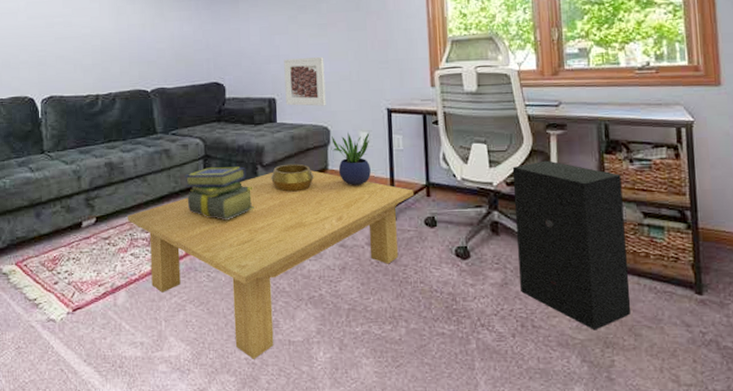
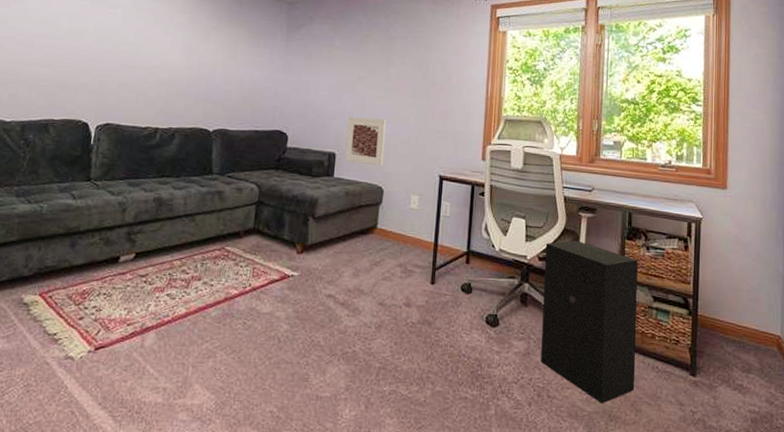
coffee table: present [128,170,415,359] -> none [169,224,455,413]
stack of books: present [185,166,254,221] -> none [233,214,302,269]
decorative bowl: present [271,163,314,192] -> none [321,218,363,247]
potted plant: present [332,132,371,185] -> none [383,194,421,246]

